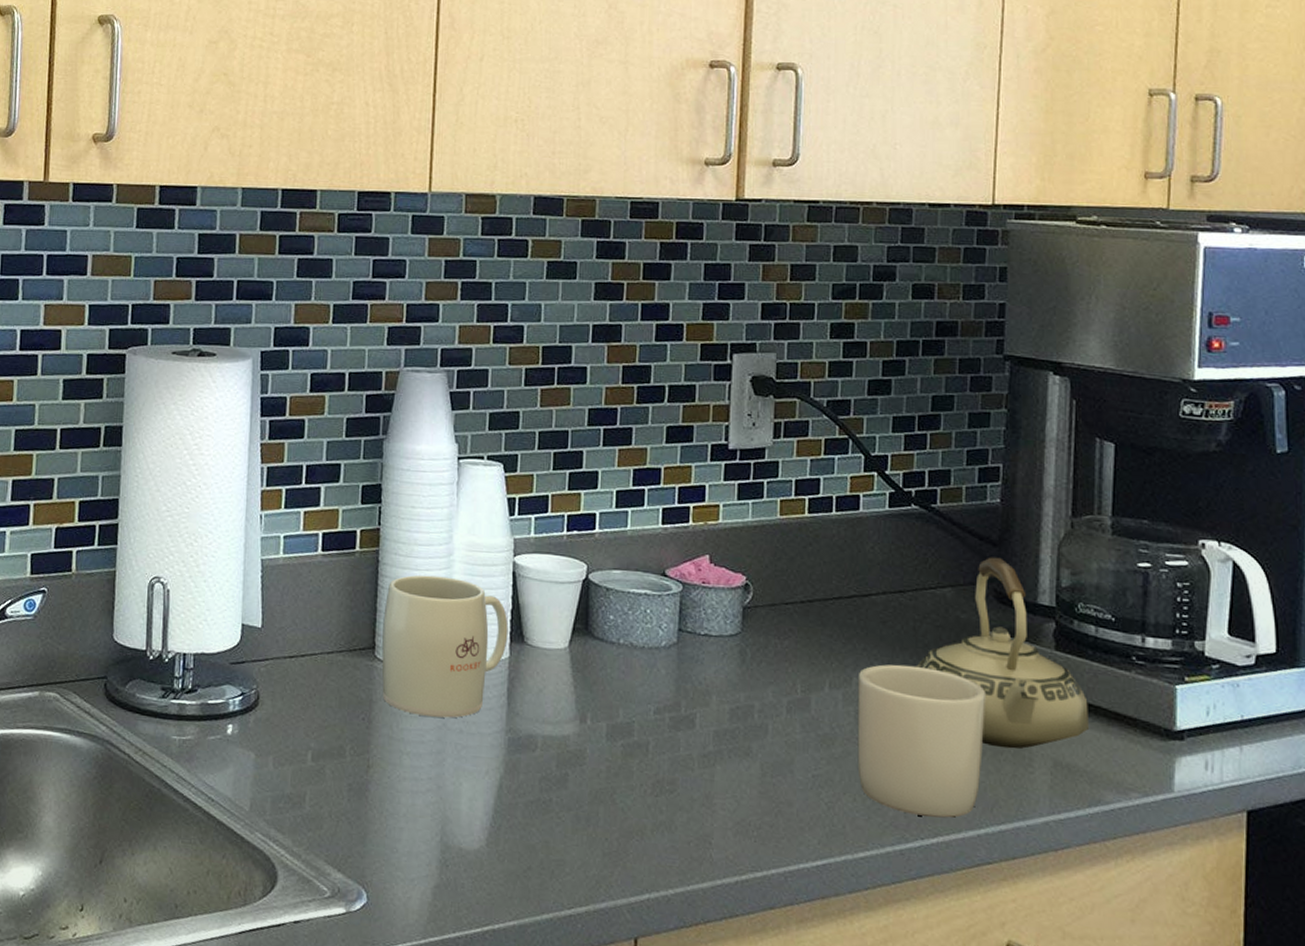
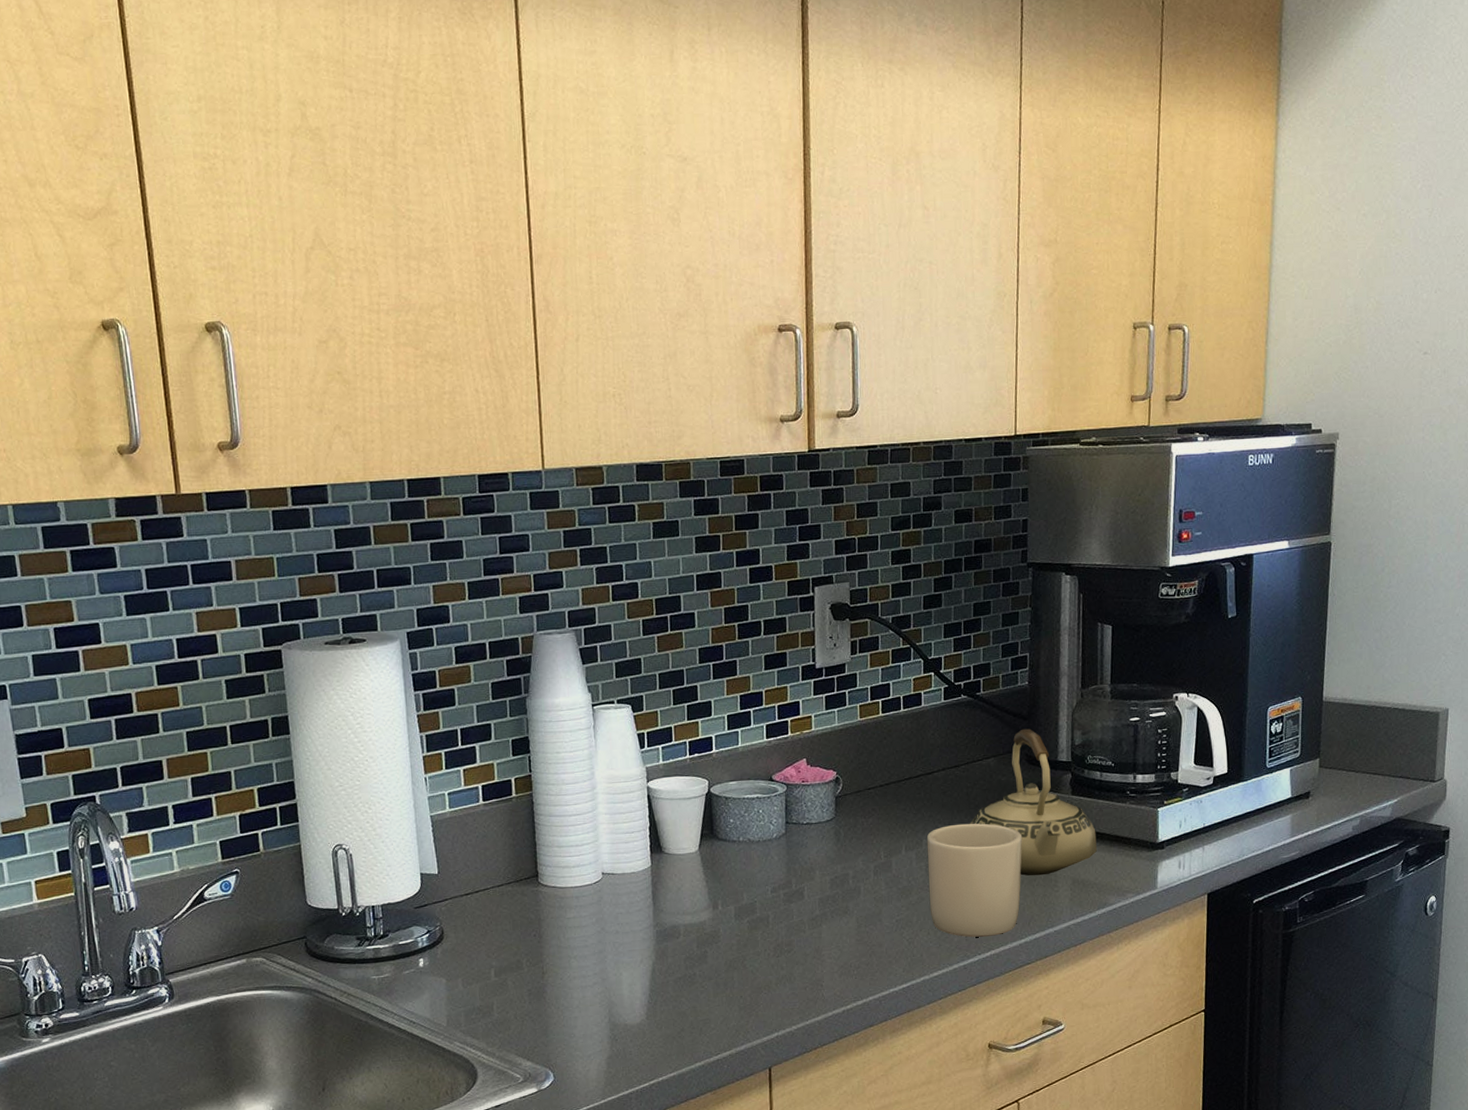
mug: present [381,574,508,718] -> none [542,807,649,925]

